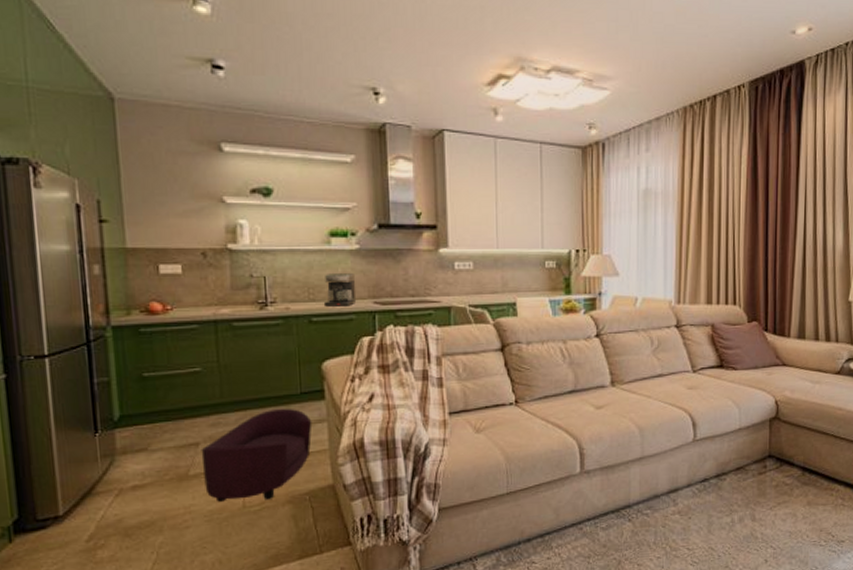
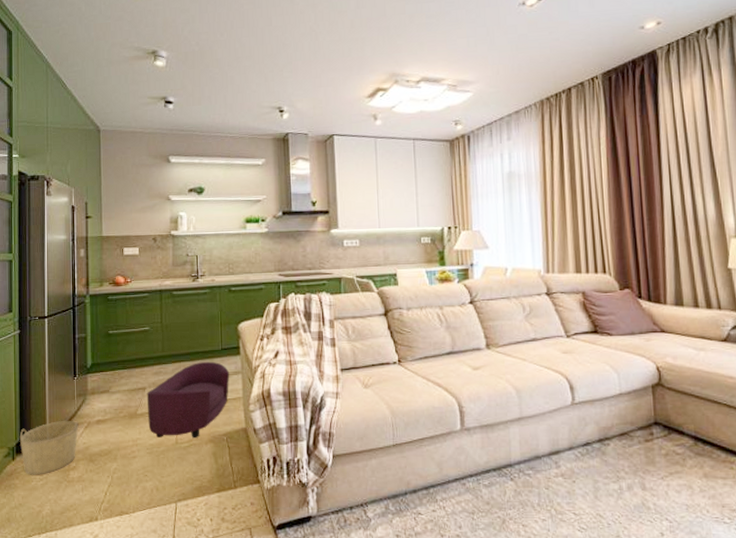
basket: none [17,488,106,559] -> present [19,421,79,475]
coffee maker: present [323,273,355,307] -> none [240,251,264,279]

